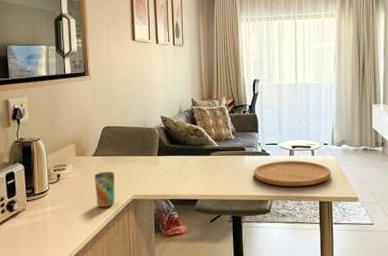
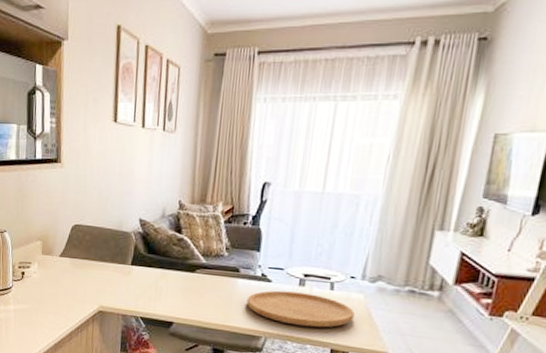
cup: present [93,172,114,207] -> none [59,275,82,315]

